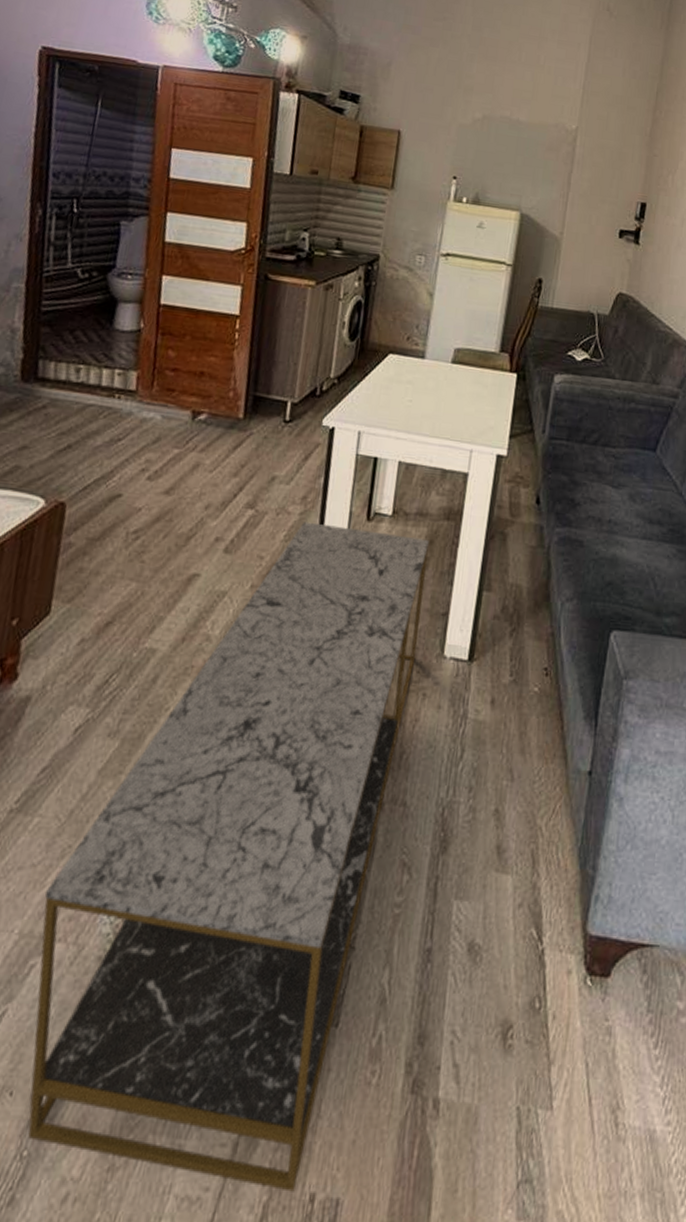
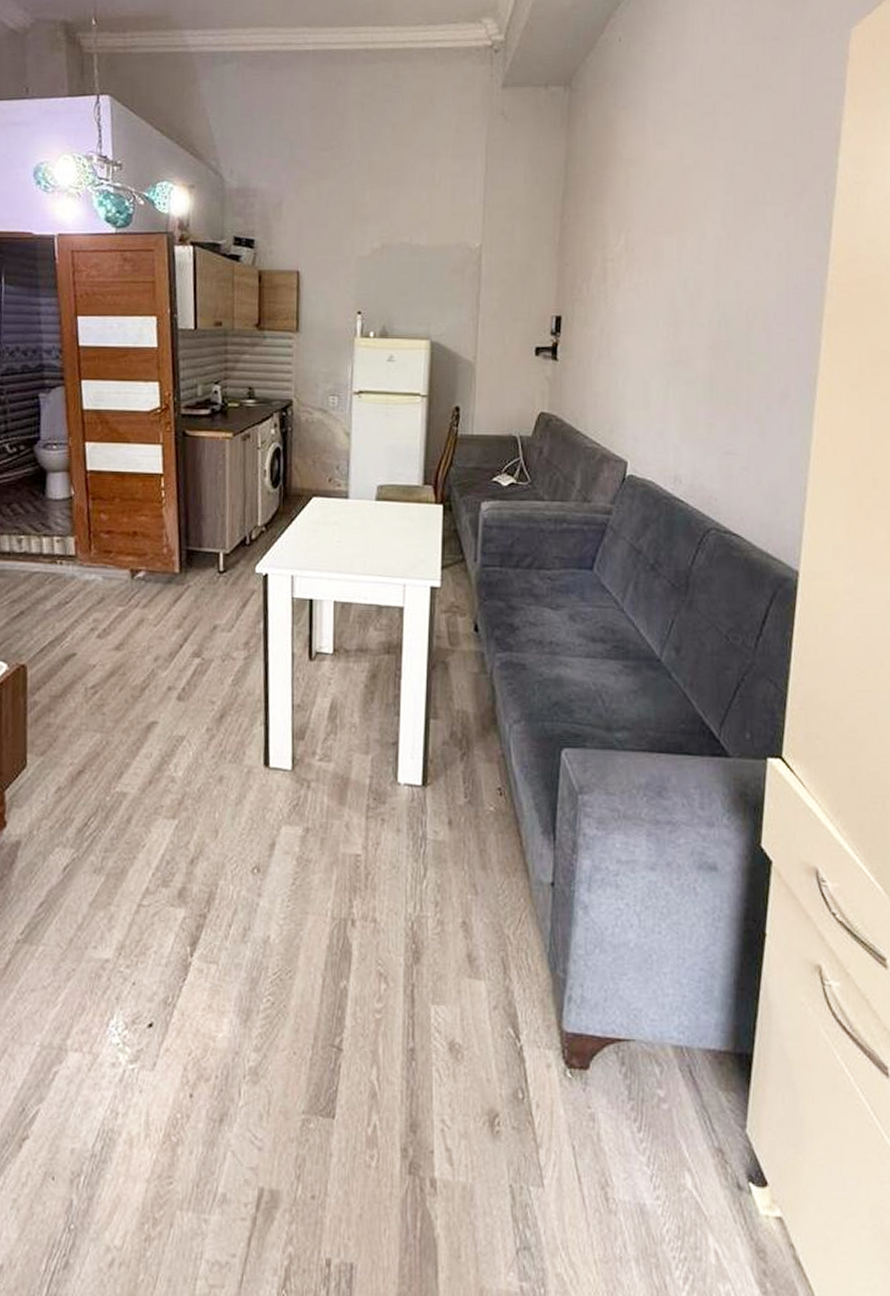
coffee table: present [28,521,429,1192] -> none [58,665,372,1258]

